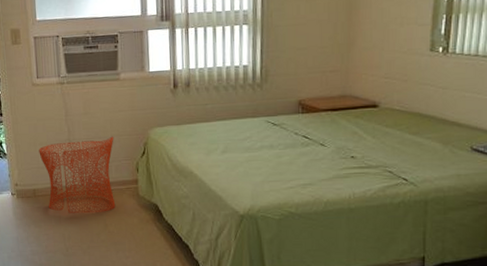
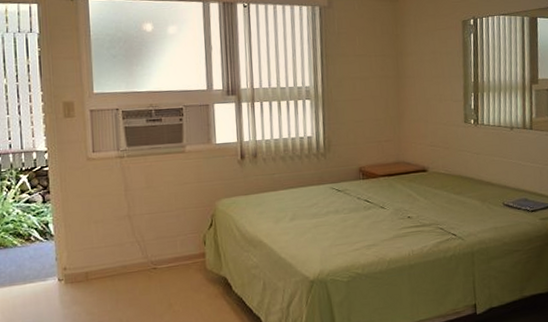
laundry basket: present [39,136,116,214] -> none [93,209,181,296]

